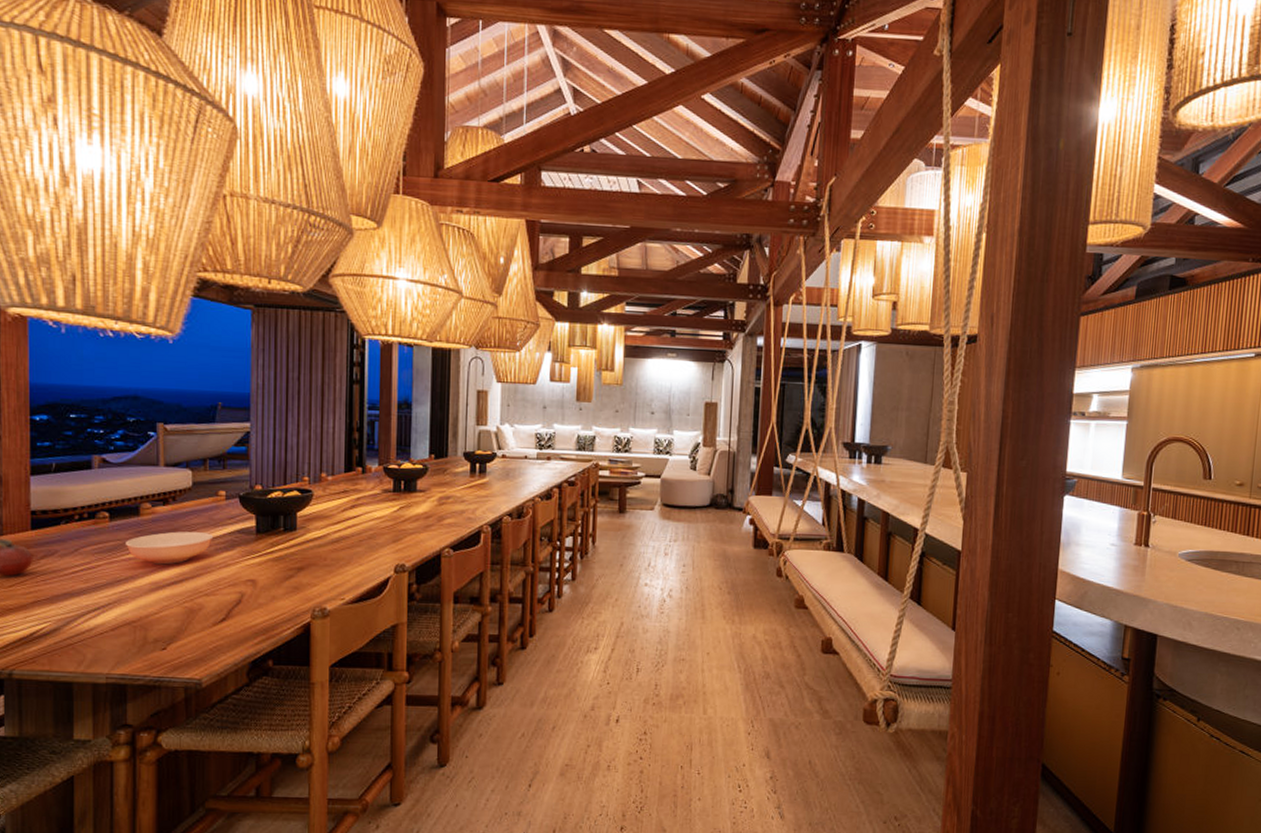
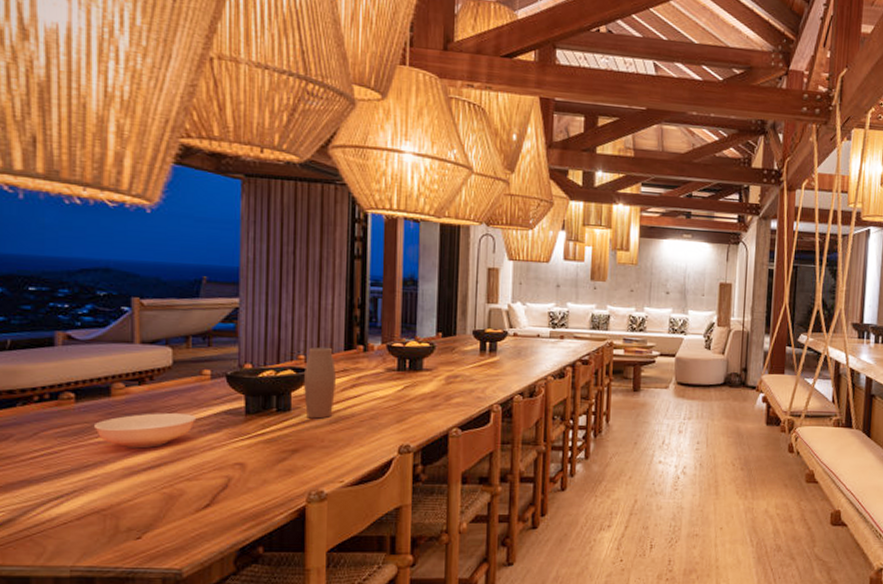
vase: none [307,469,338,538] -> present [303,347,337,419]

